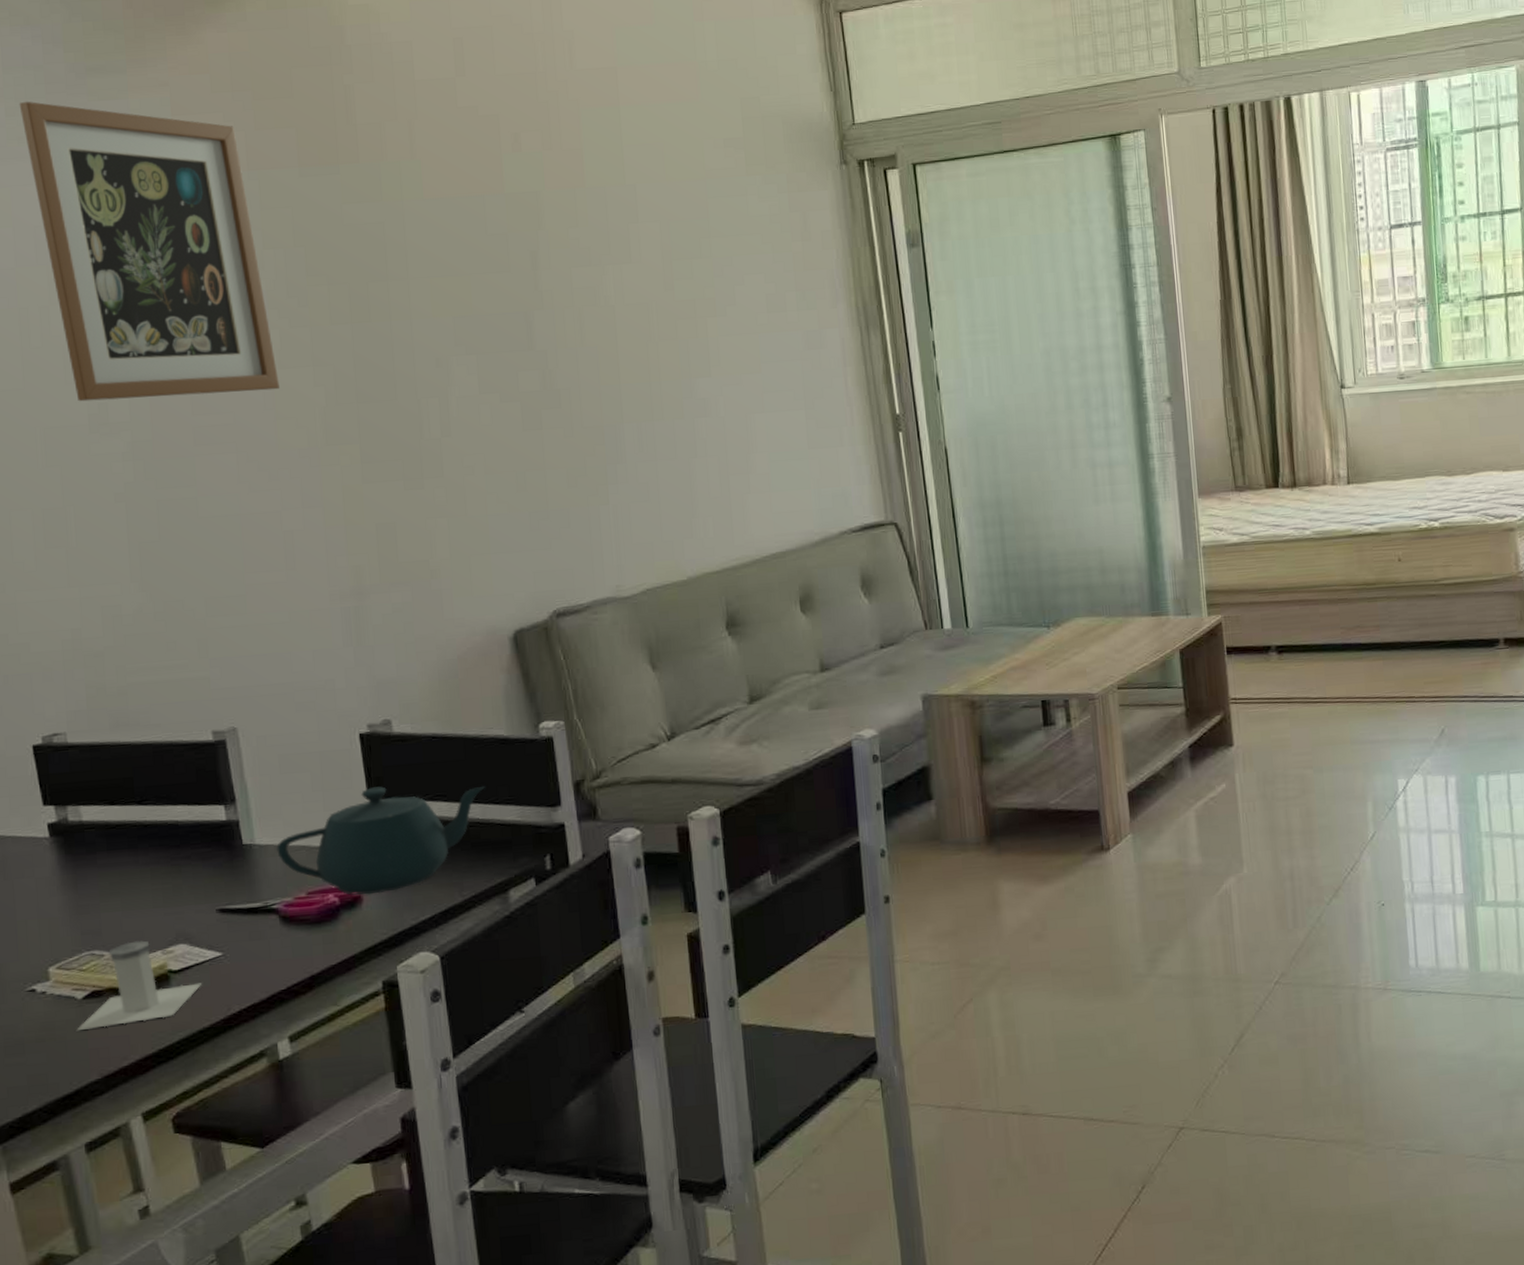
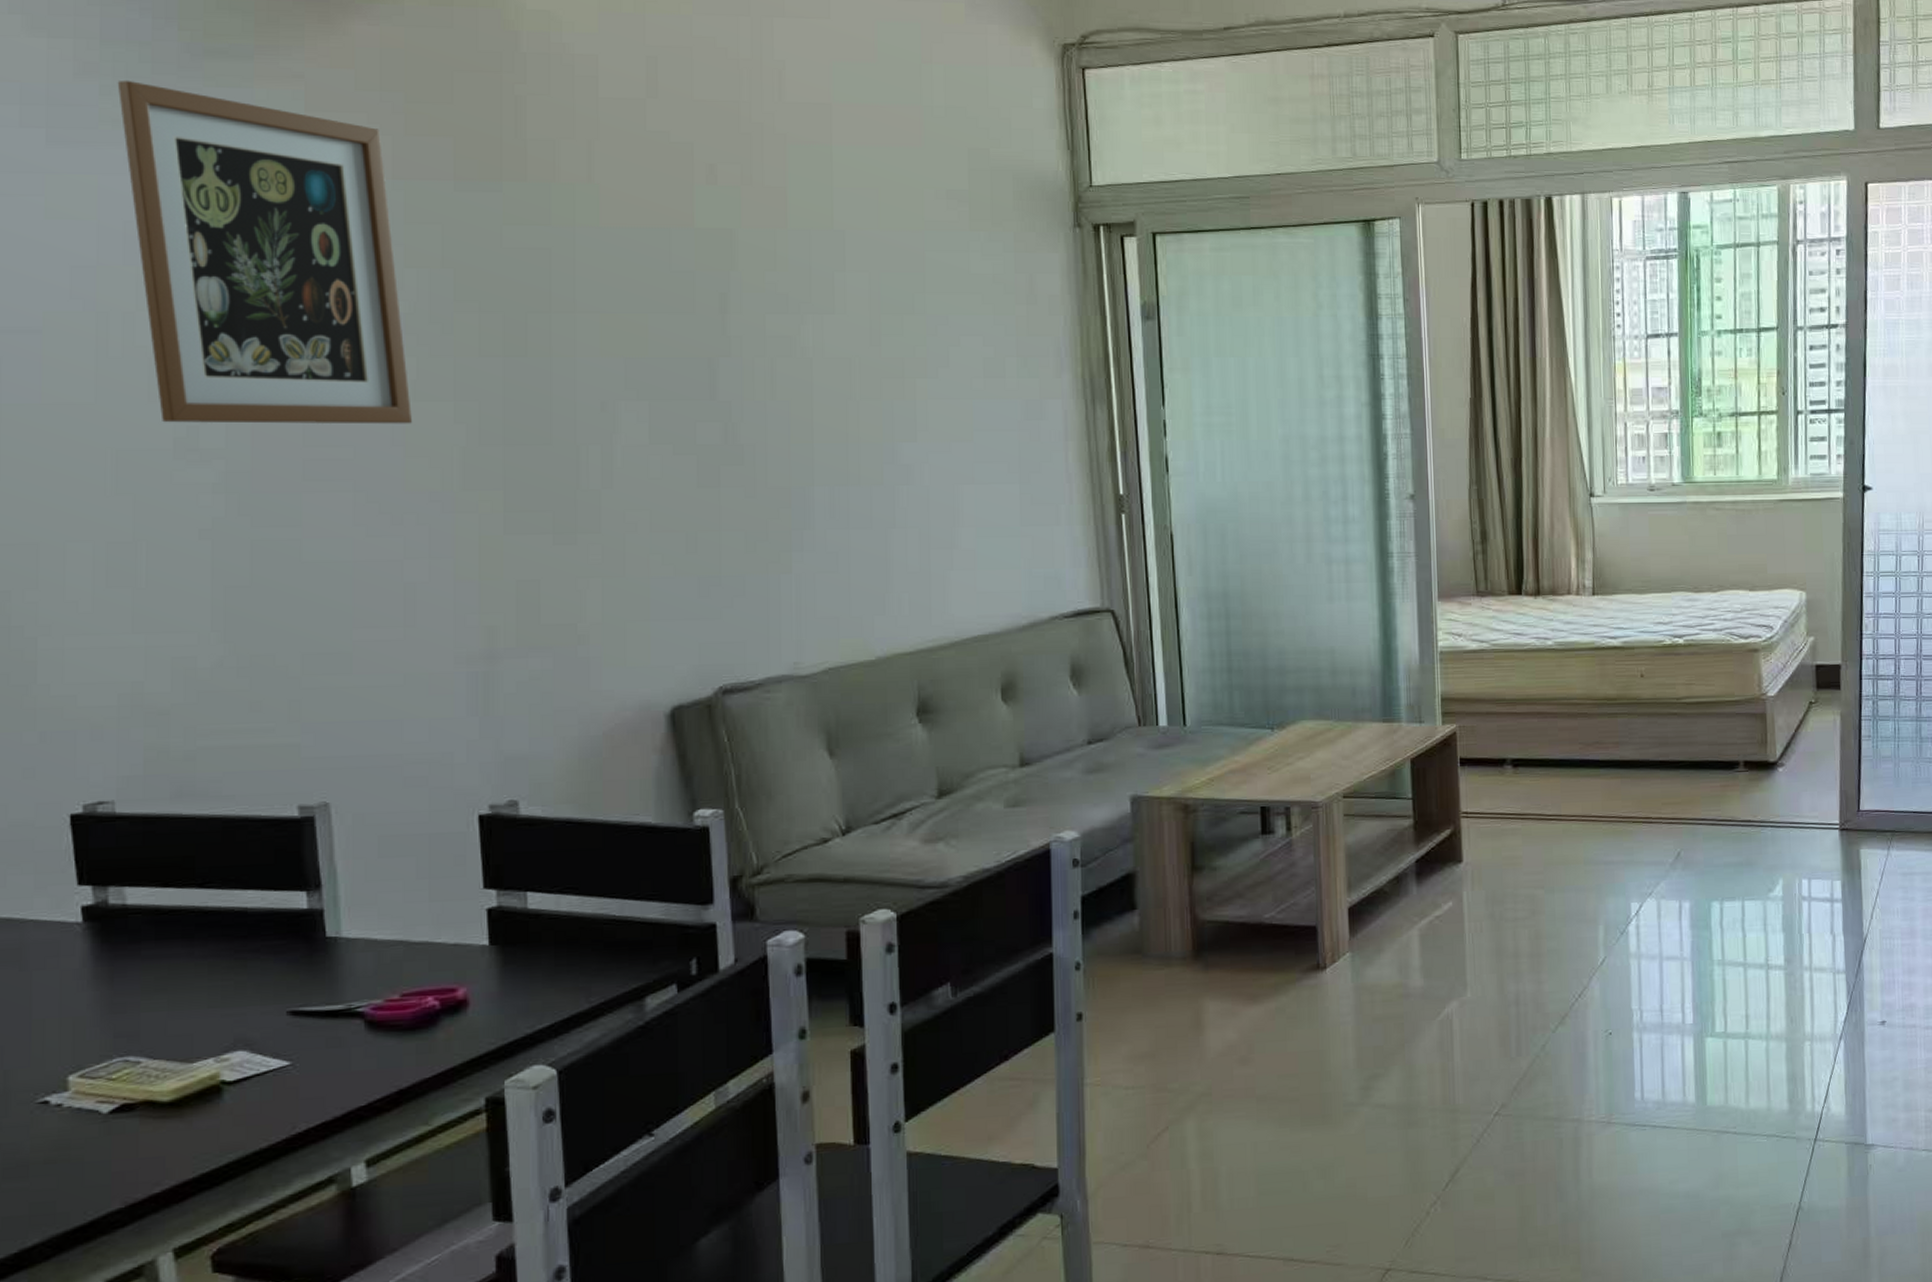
salt shaker: present [77,940,201,1031] -> none [98,1046,261,1152]
teapot: present [276,786,485,895] -> none [368,876,625,999]

